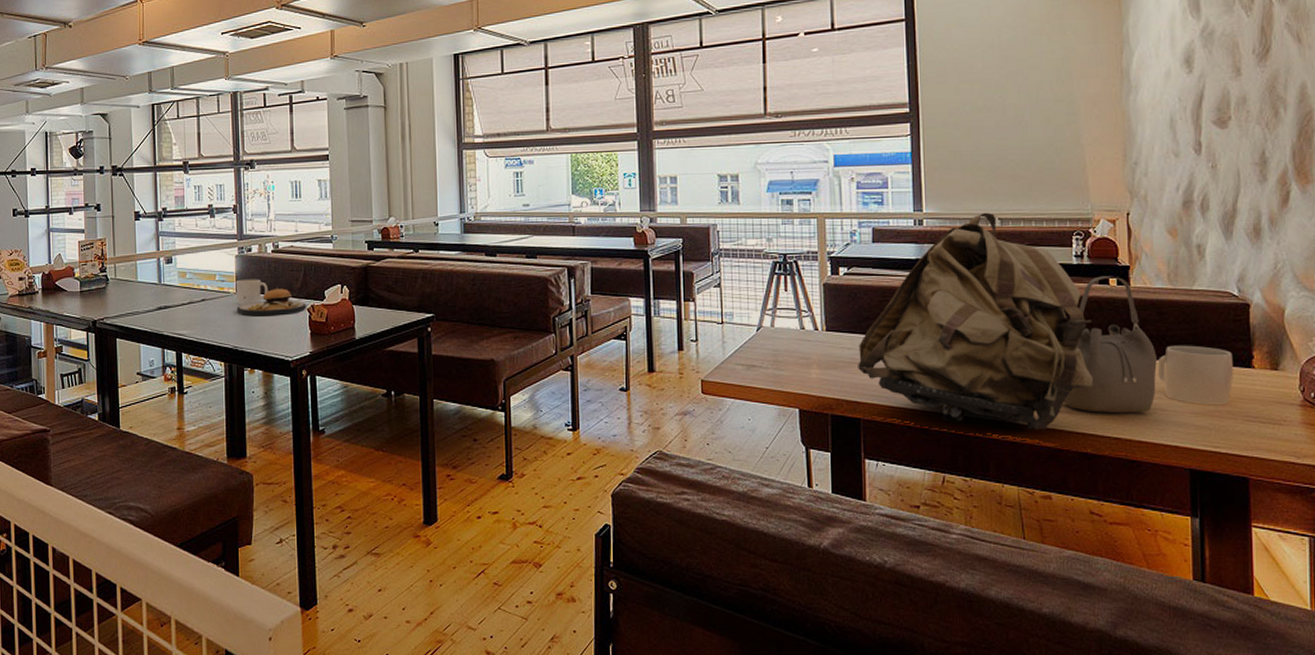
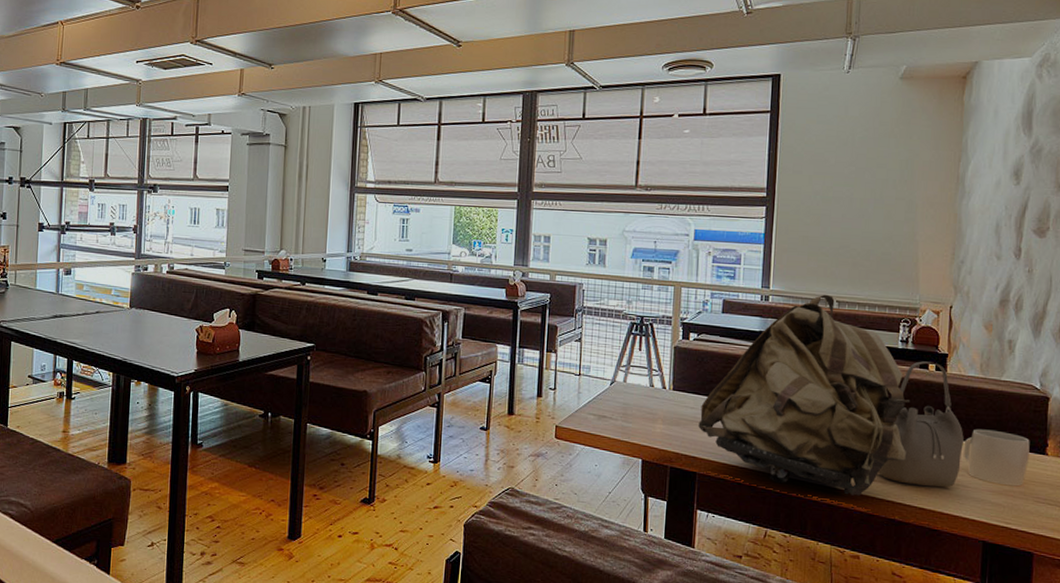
mug: present [235,279,269,306] -> none [129,296,161,321]
plate: present [236,286,306,317] -> none [128,305,195,334]

